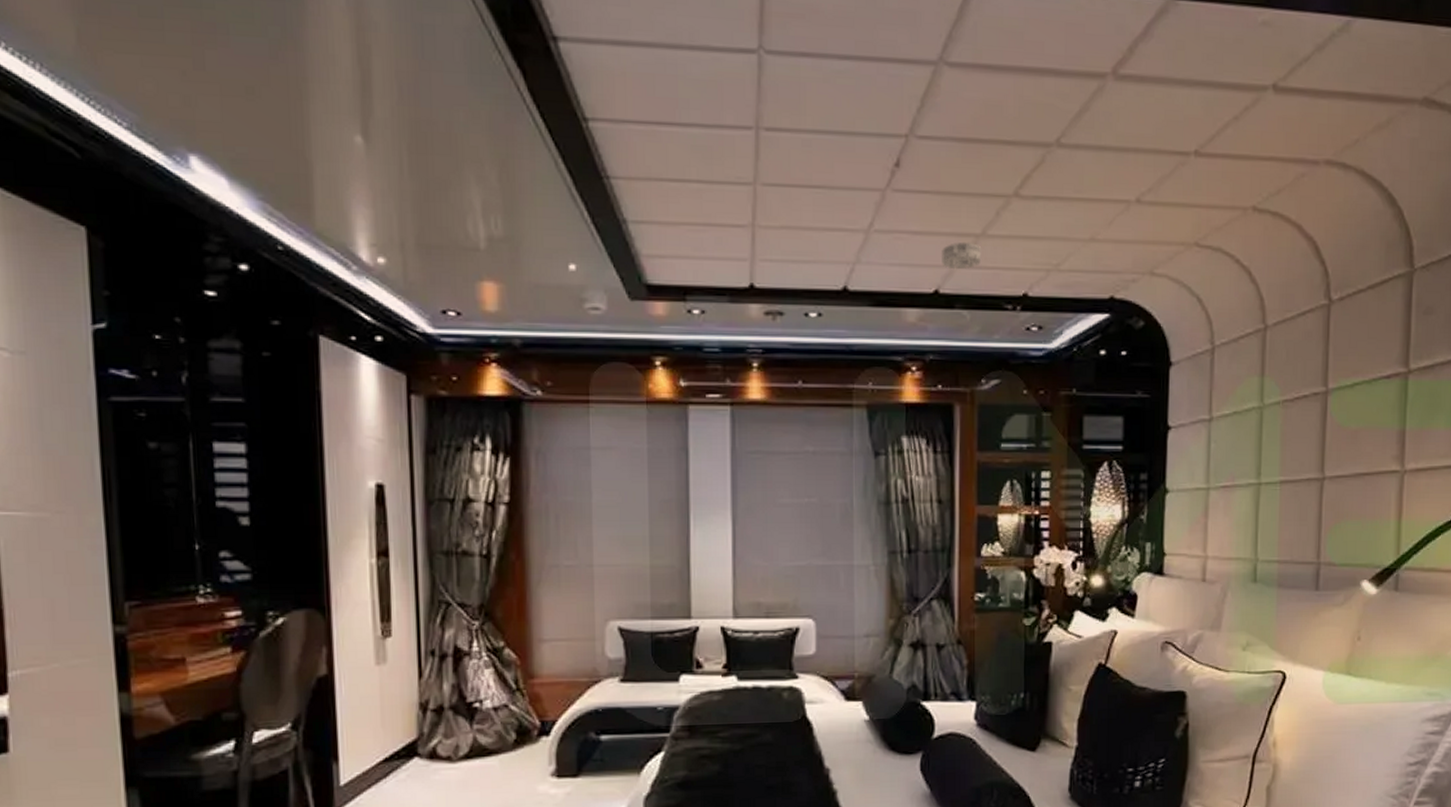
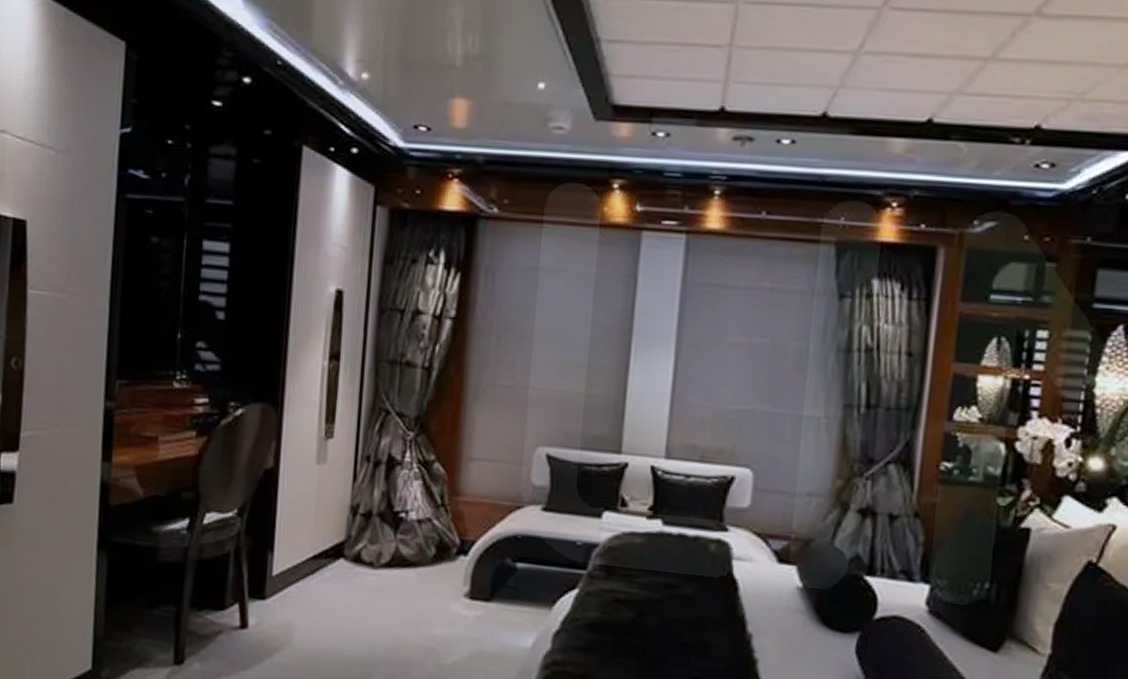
smoke detector: present [942,242,982,270] -> none [939,65,990,97]

